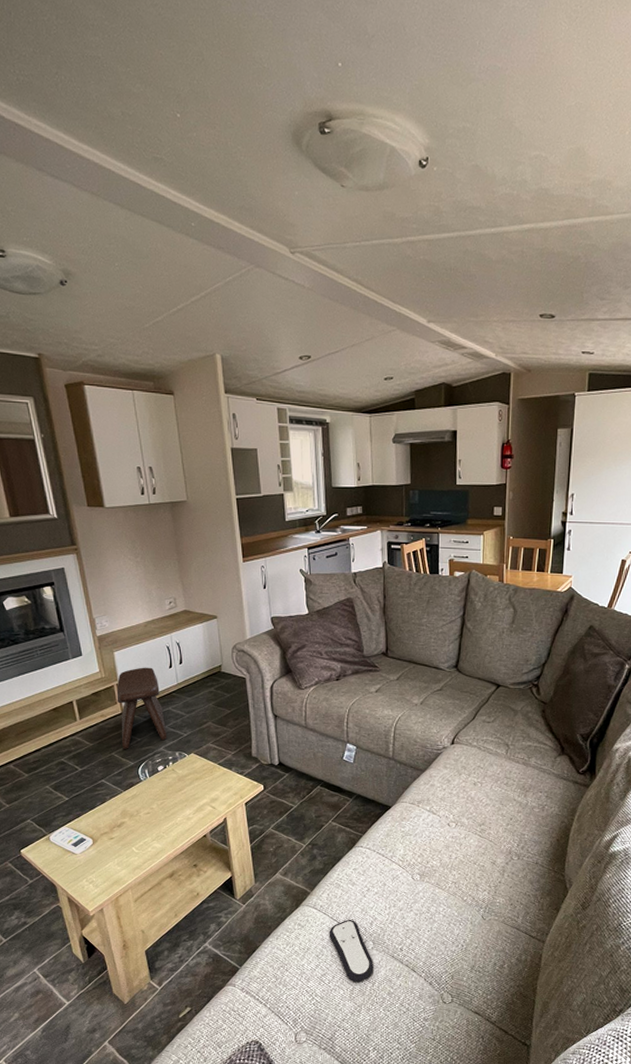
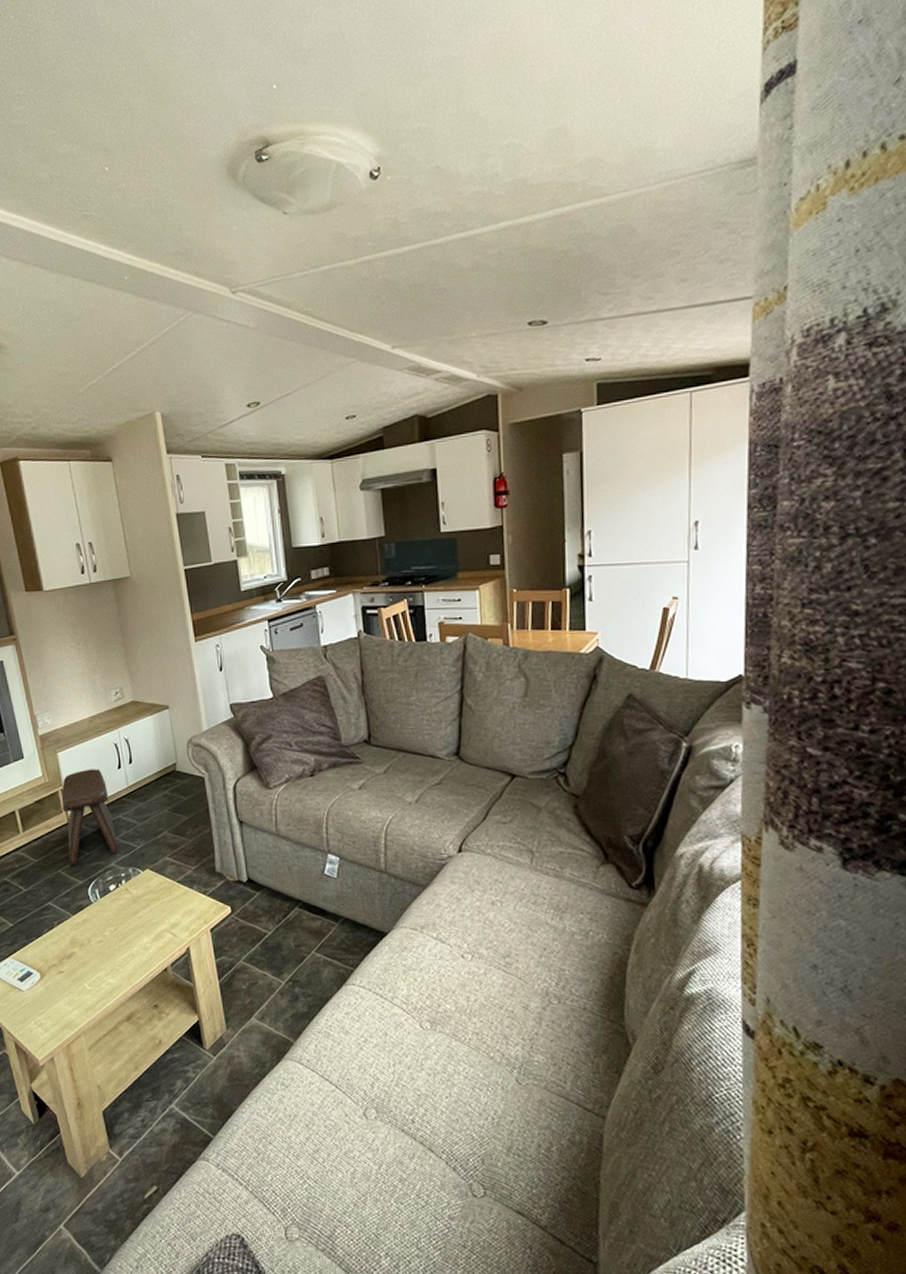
remote control: present [329,919,375,983] -> none [319,1078,380,1164]

